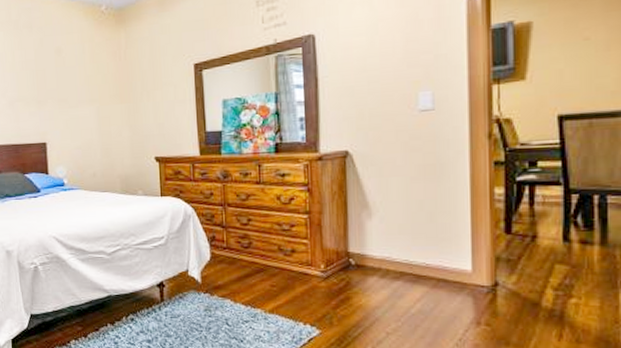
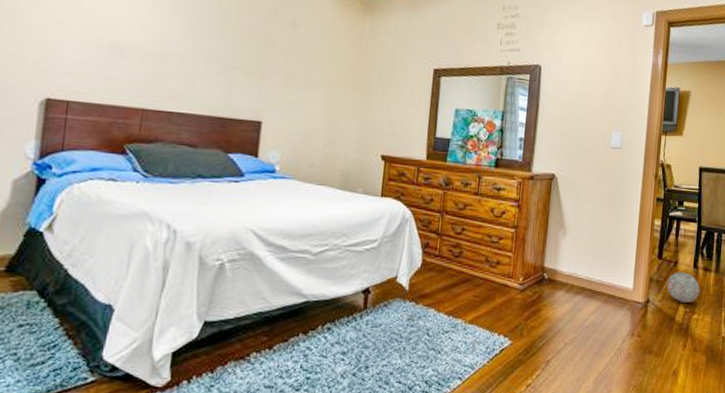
decorative ball: none [523,247,578,284] -> present [667,272,700,303]

